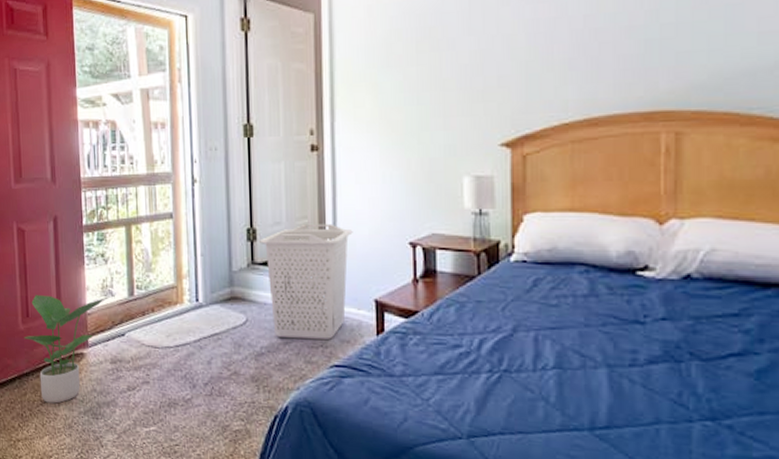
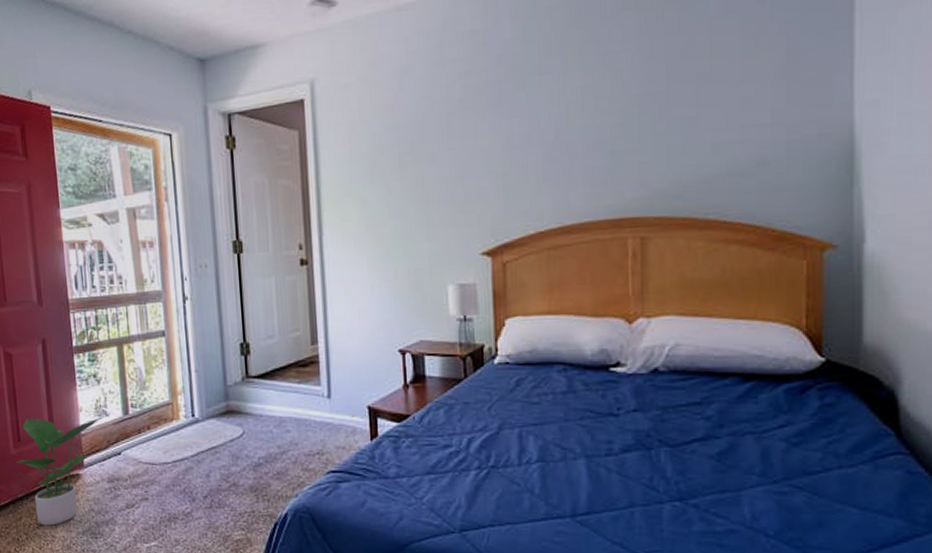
laundry basket: present [259,223,353,340] -> none [253,335,344,448]

